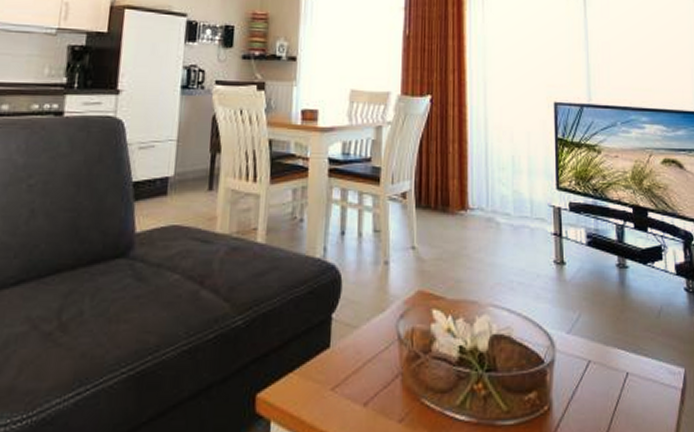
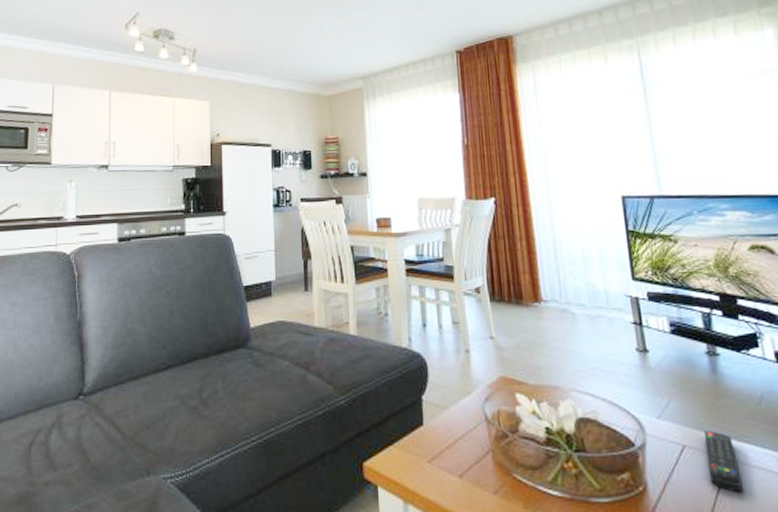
remote control: none [608,344,638,406] -> present [703,431,743,492]

